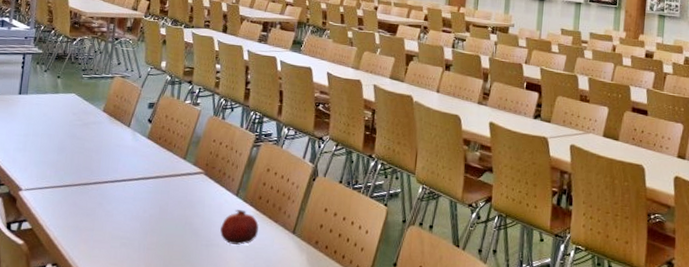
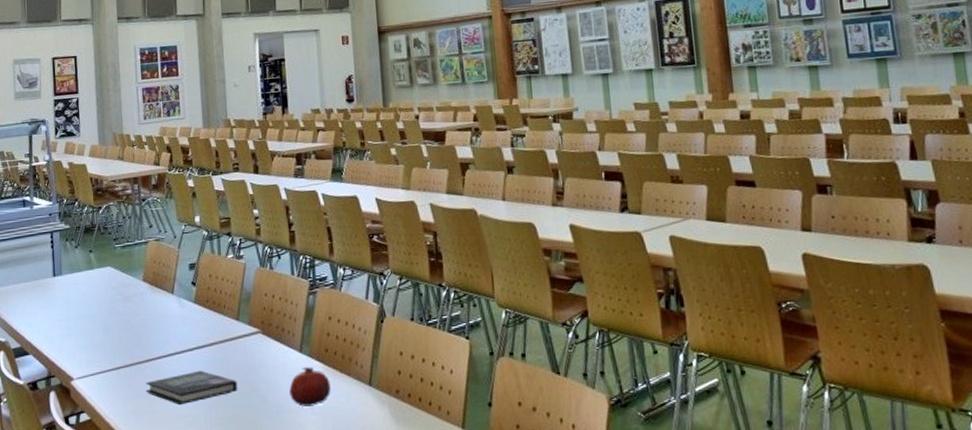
book: none [89,198,175,228] -> present [145,370,238,406]

